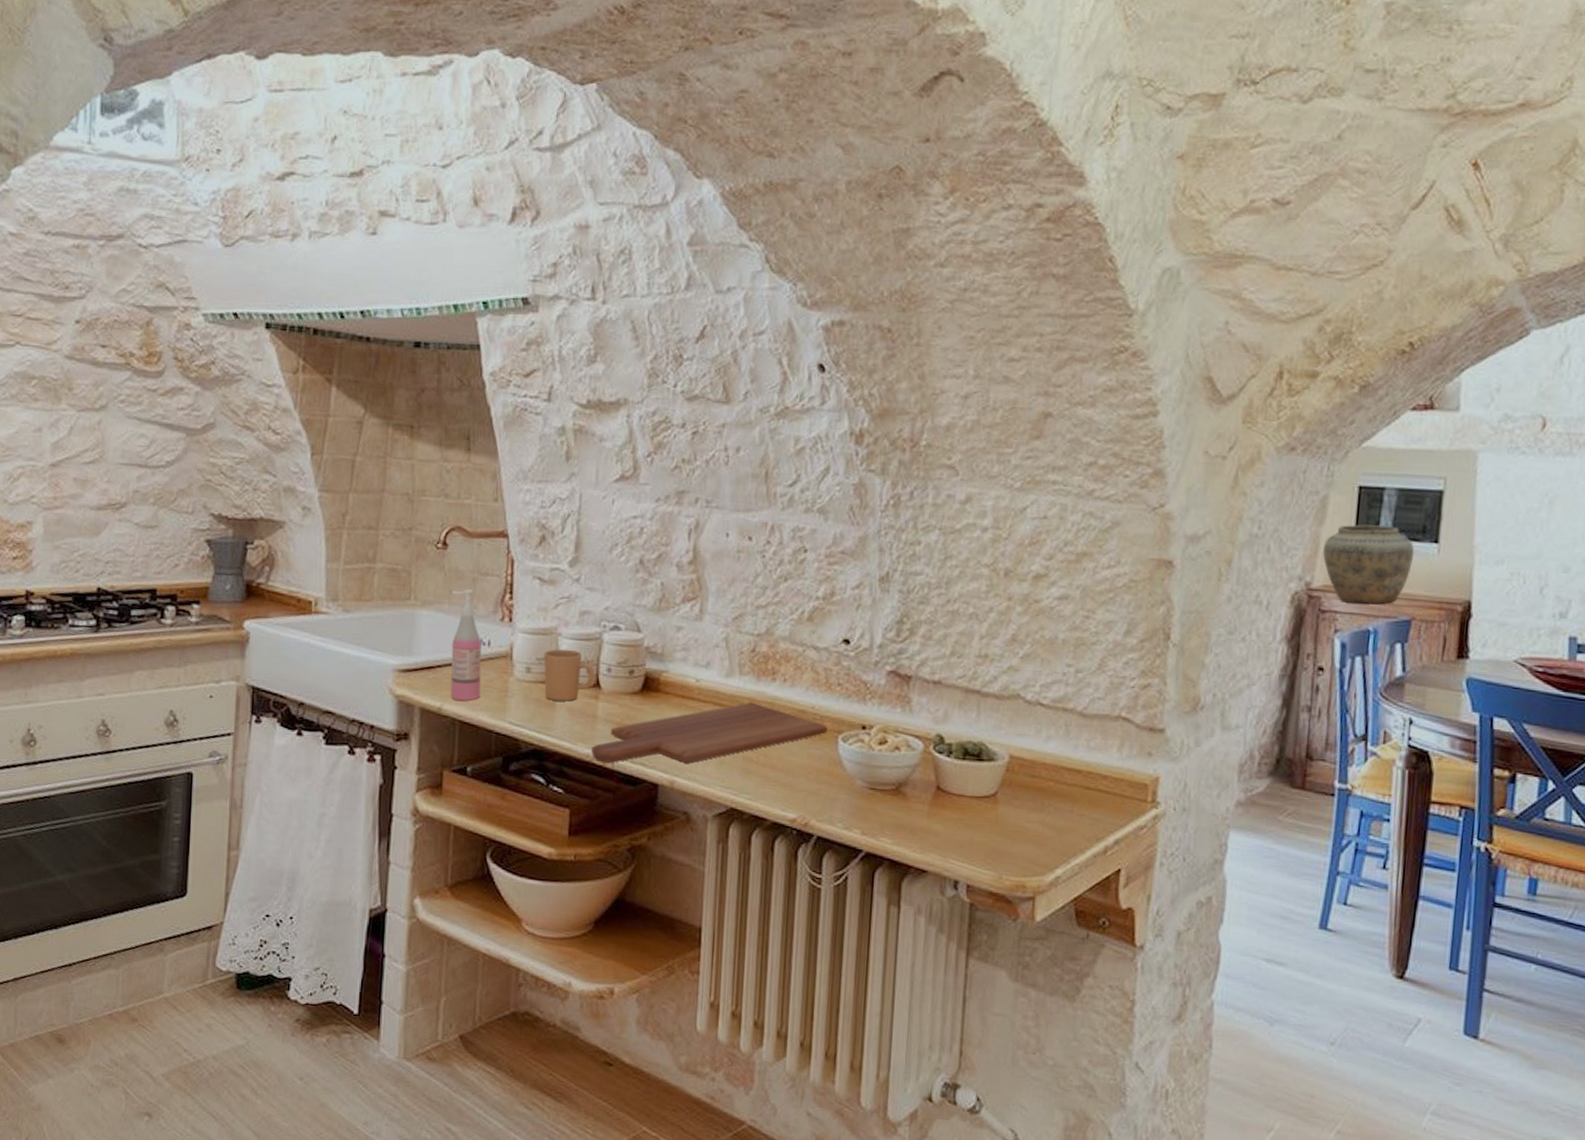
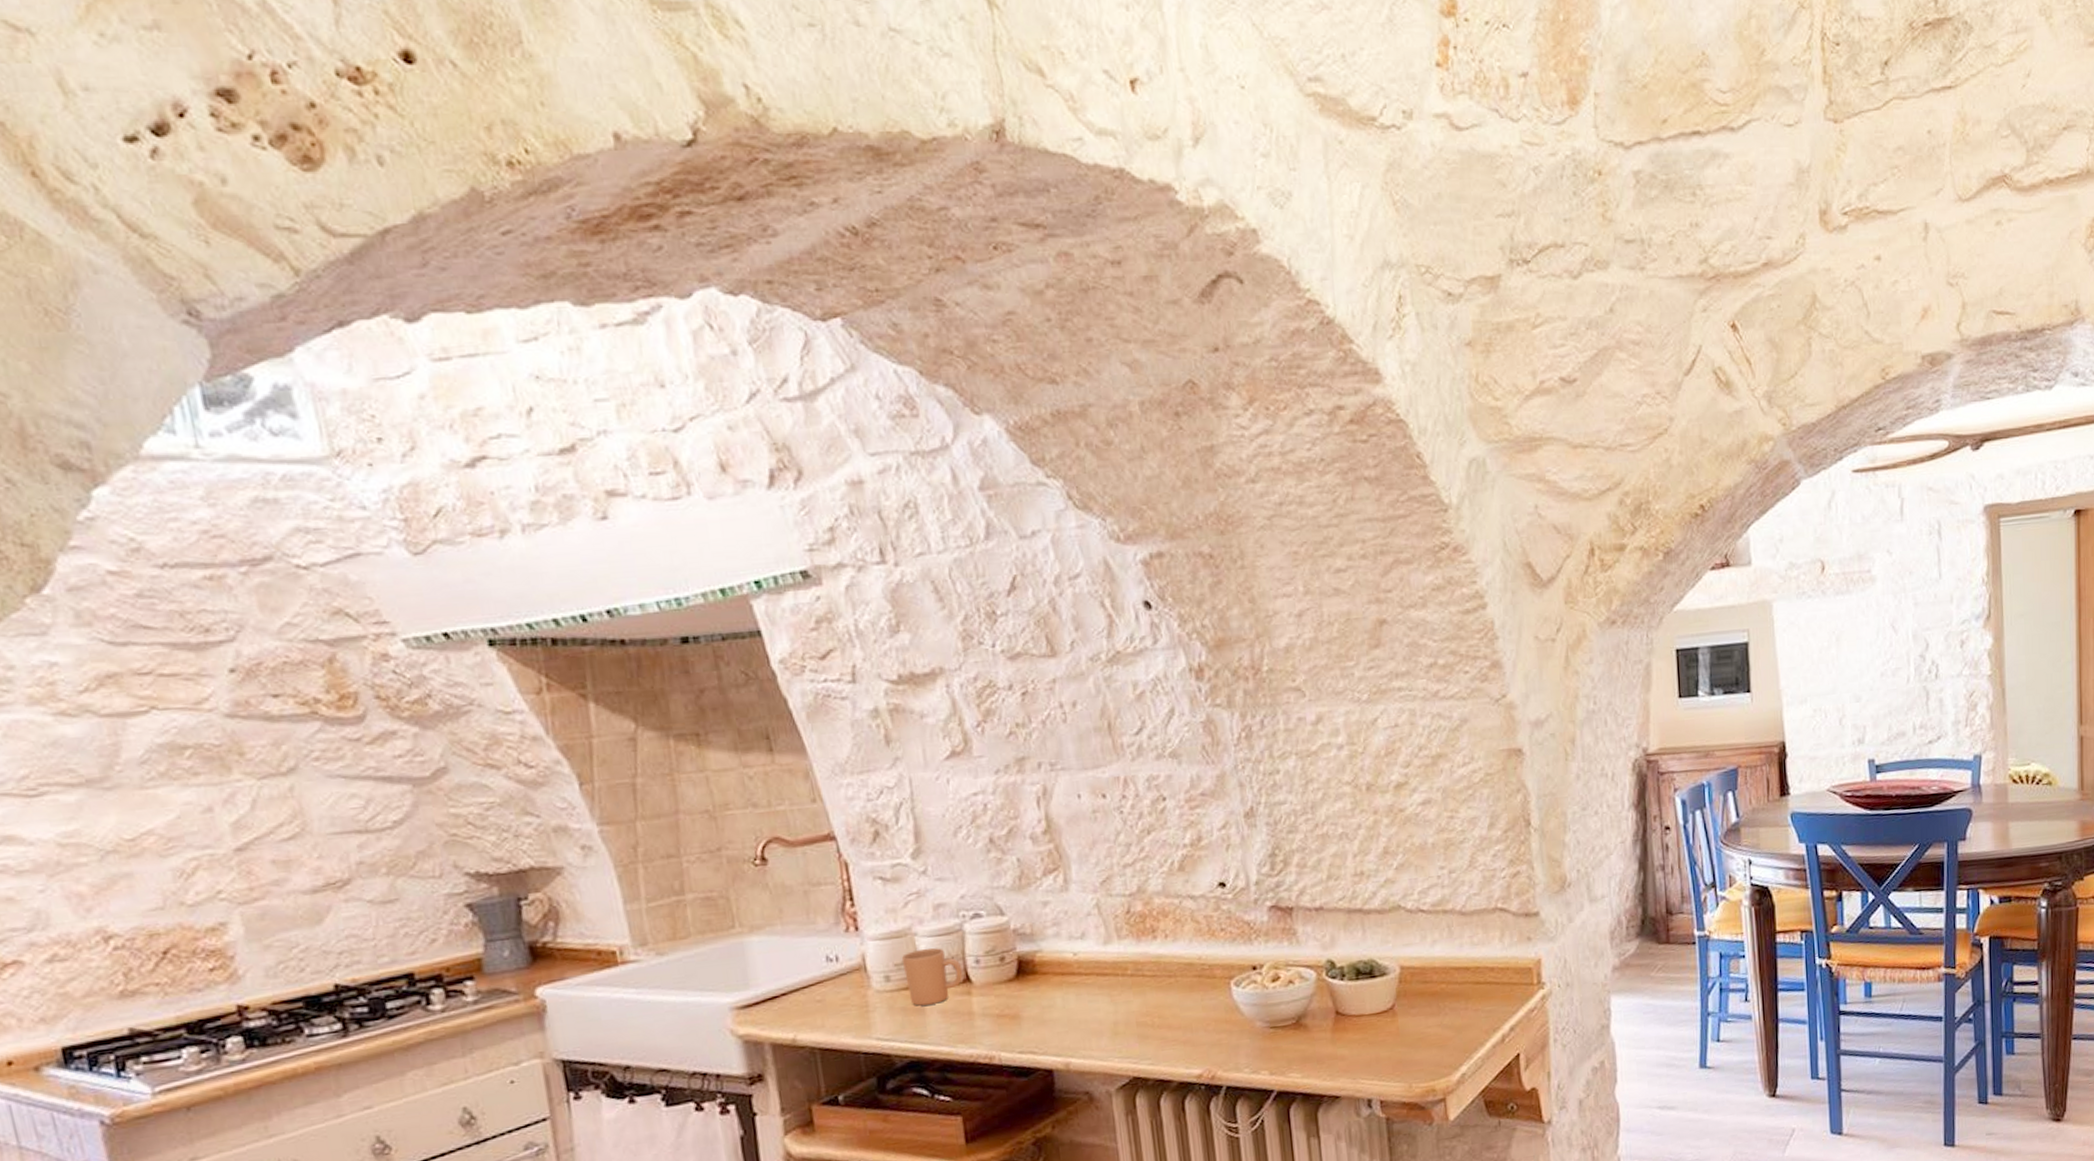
soap dispenser: present [450,589,482,702] -> none [782,904,838,1028]
cutting board: present [591,702,828,764] -> none [974,965,1218,1060]
vase: present [1323,524,1414,605] -> none [1654,682,1731,762]

